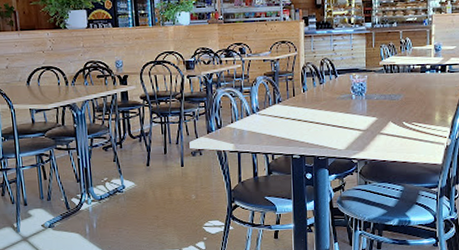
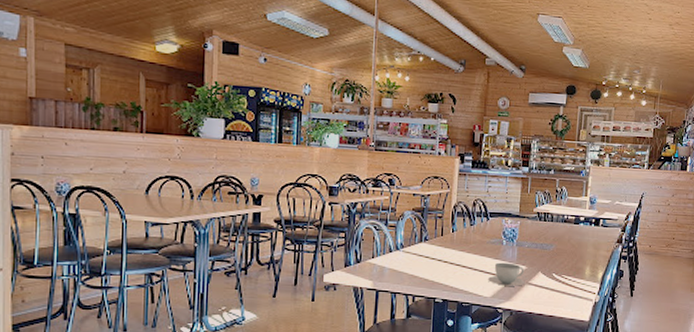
teacup: none [341,115,377,138] -> present [488,262,525,286]

